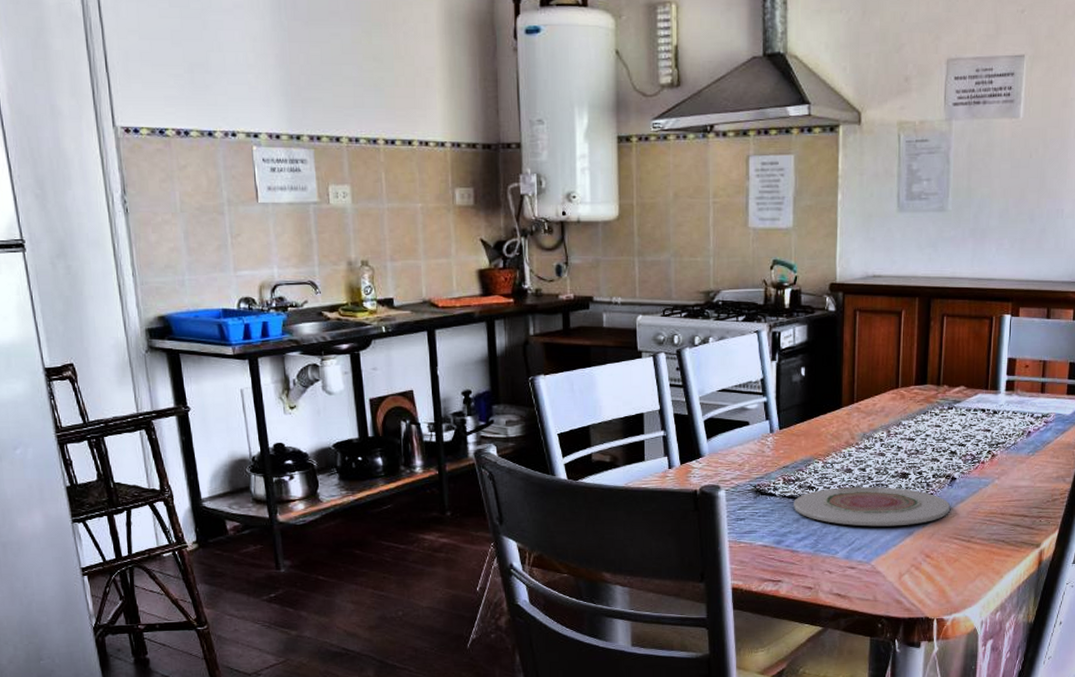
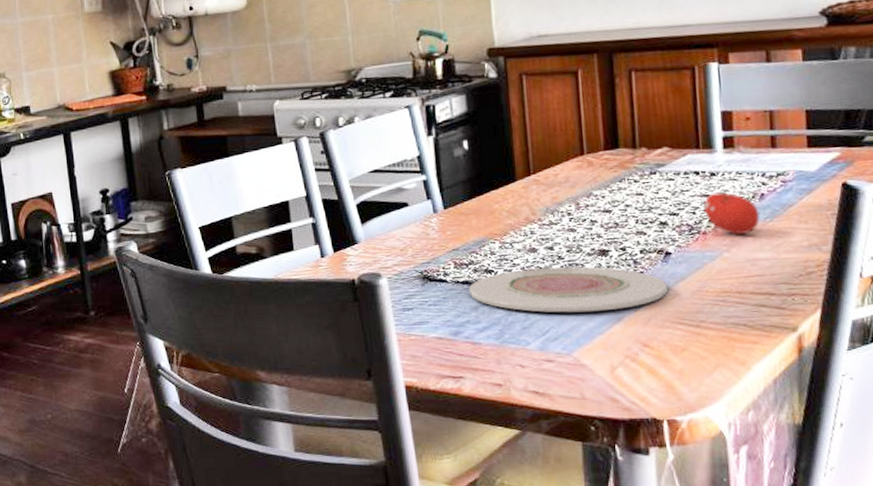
fruit: none [985,427,1025,465] -> present [704,191,760,234]

